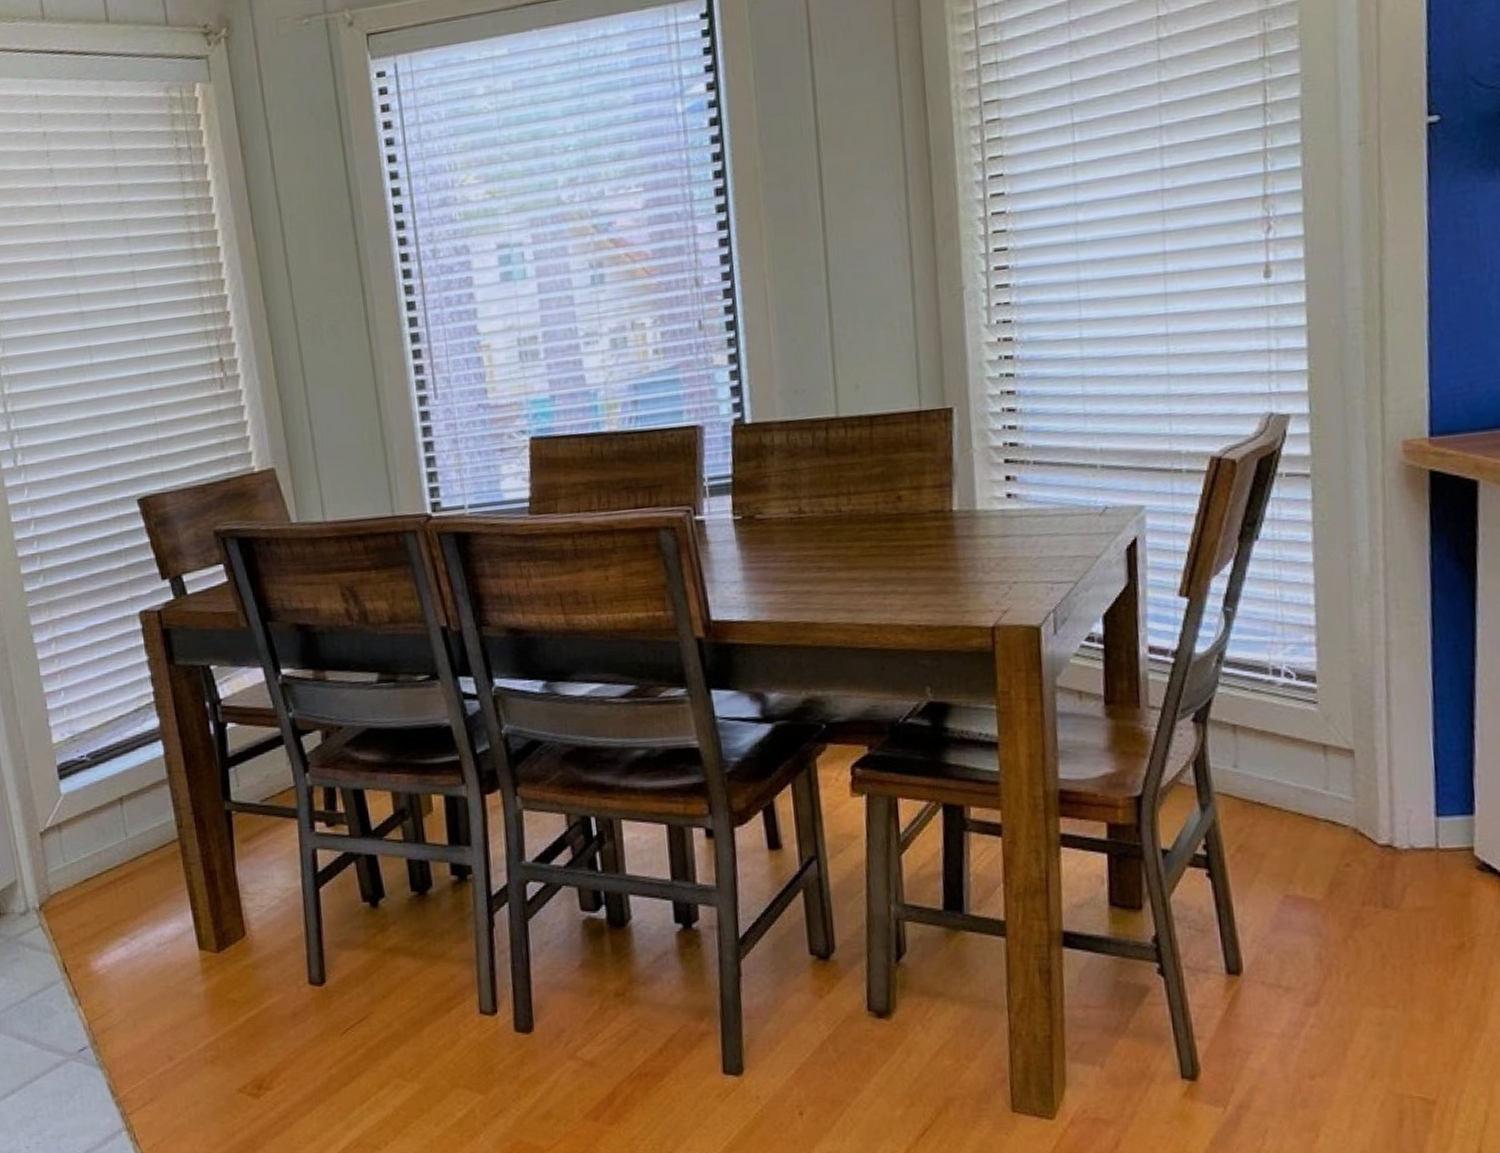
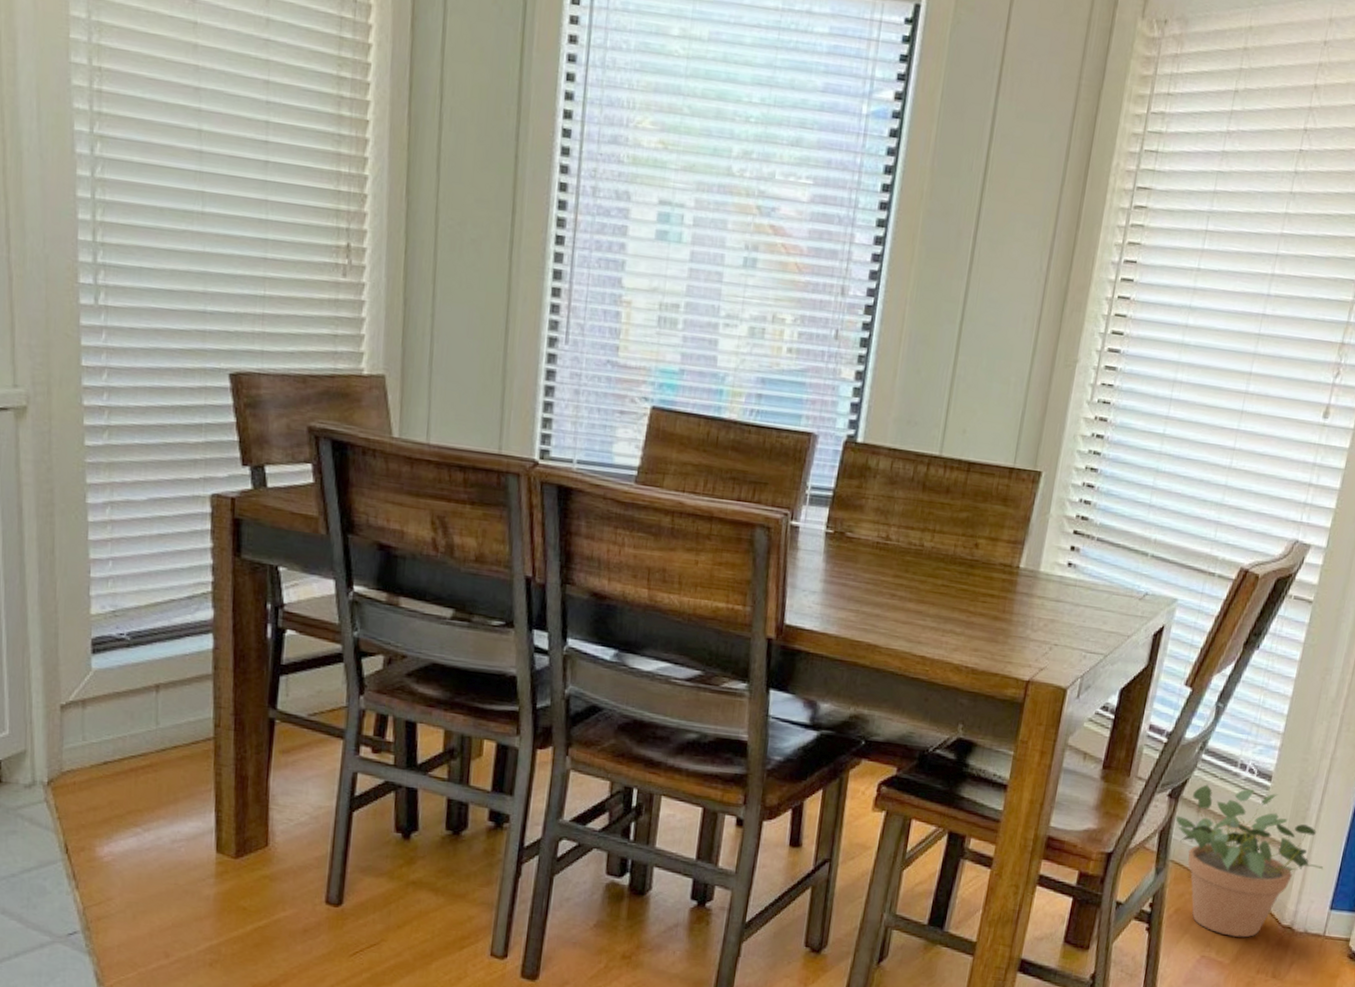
potted plant: none [1208,695,1414,868] -> present [1175,784,1324,938]

